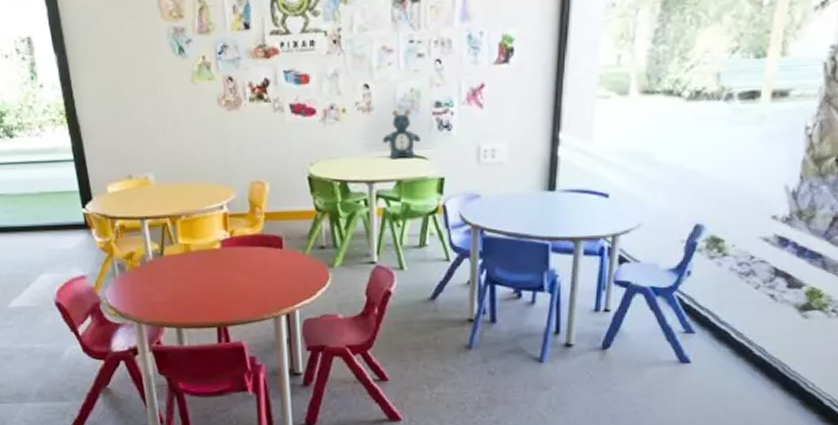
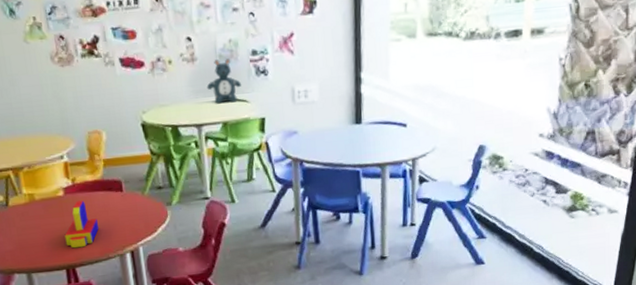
toy blocks: none [218,255,255,306] -> present [64,200,100,249]

